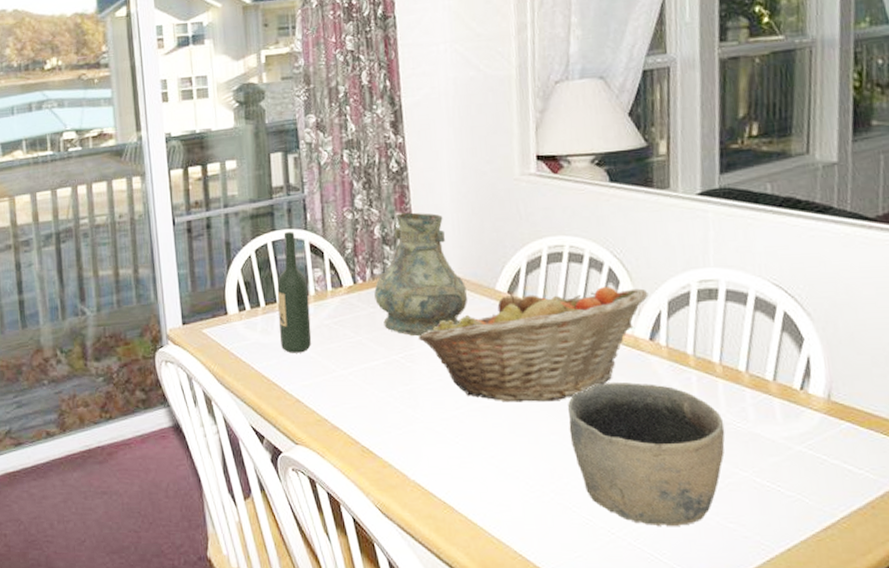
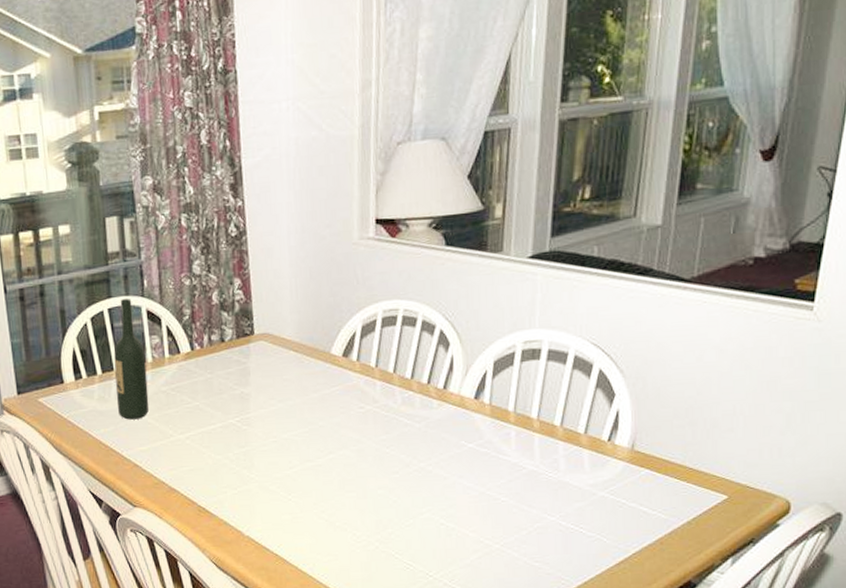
vase: present [374,212,467,337] -> none [212,277,303,401]
fruit basket: present [419,287,649,403] -> none [255,349,476,461]
bowl: present [568,382,725,526] -> none [395,439,538,567]

